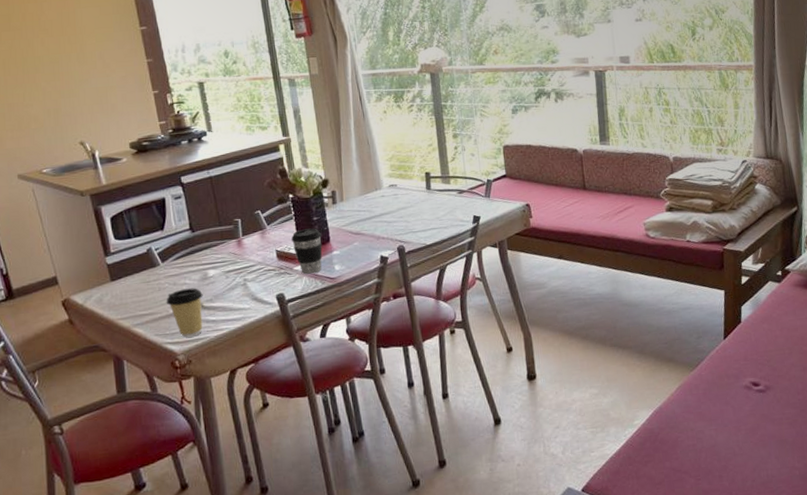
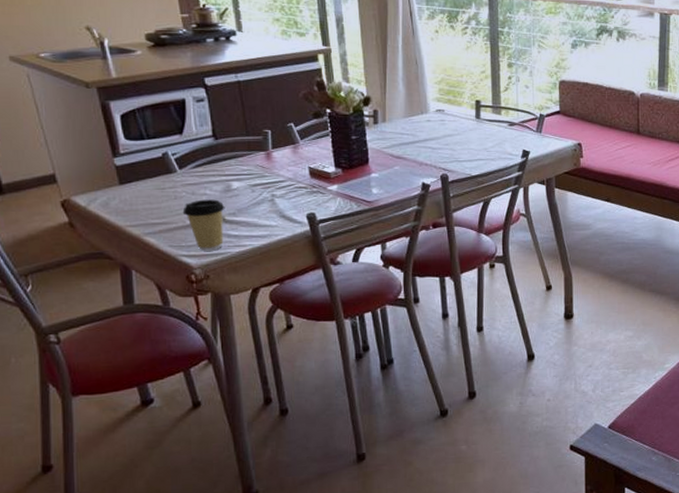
coffee cup: present [291,228,323,275] -> none [327,147,360,195]

